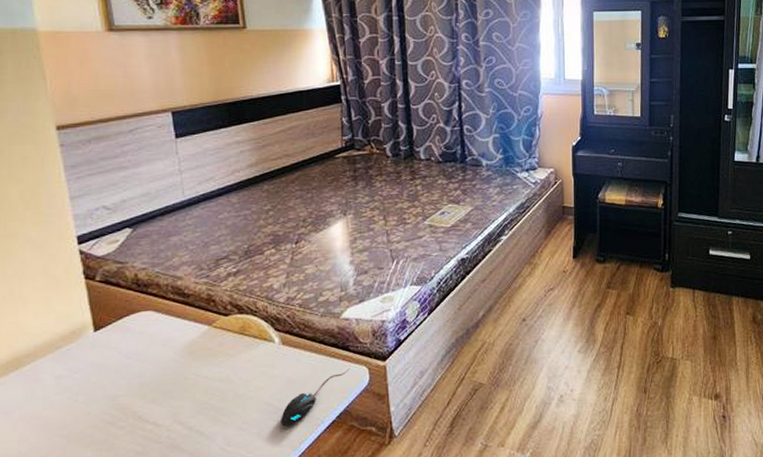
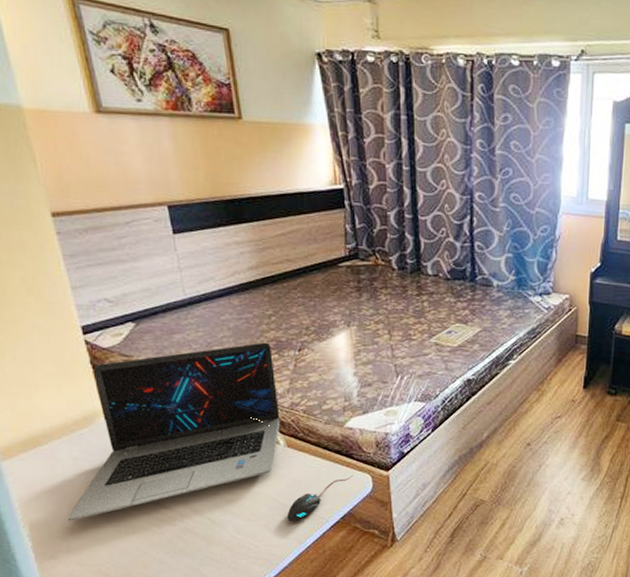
laptop: none [44,238,276,449] -> present [67,342,280,521]

